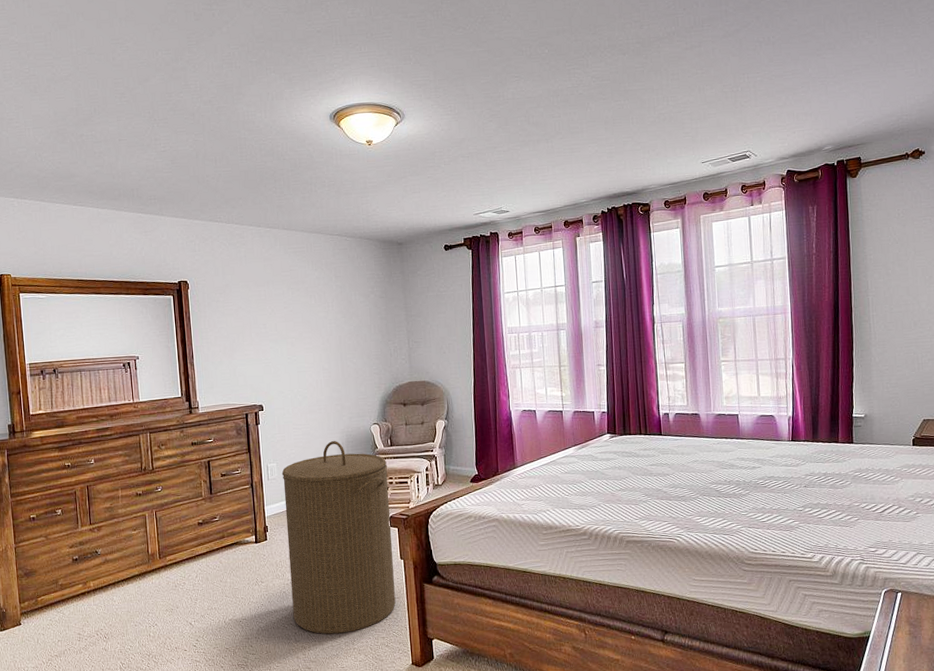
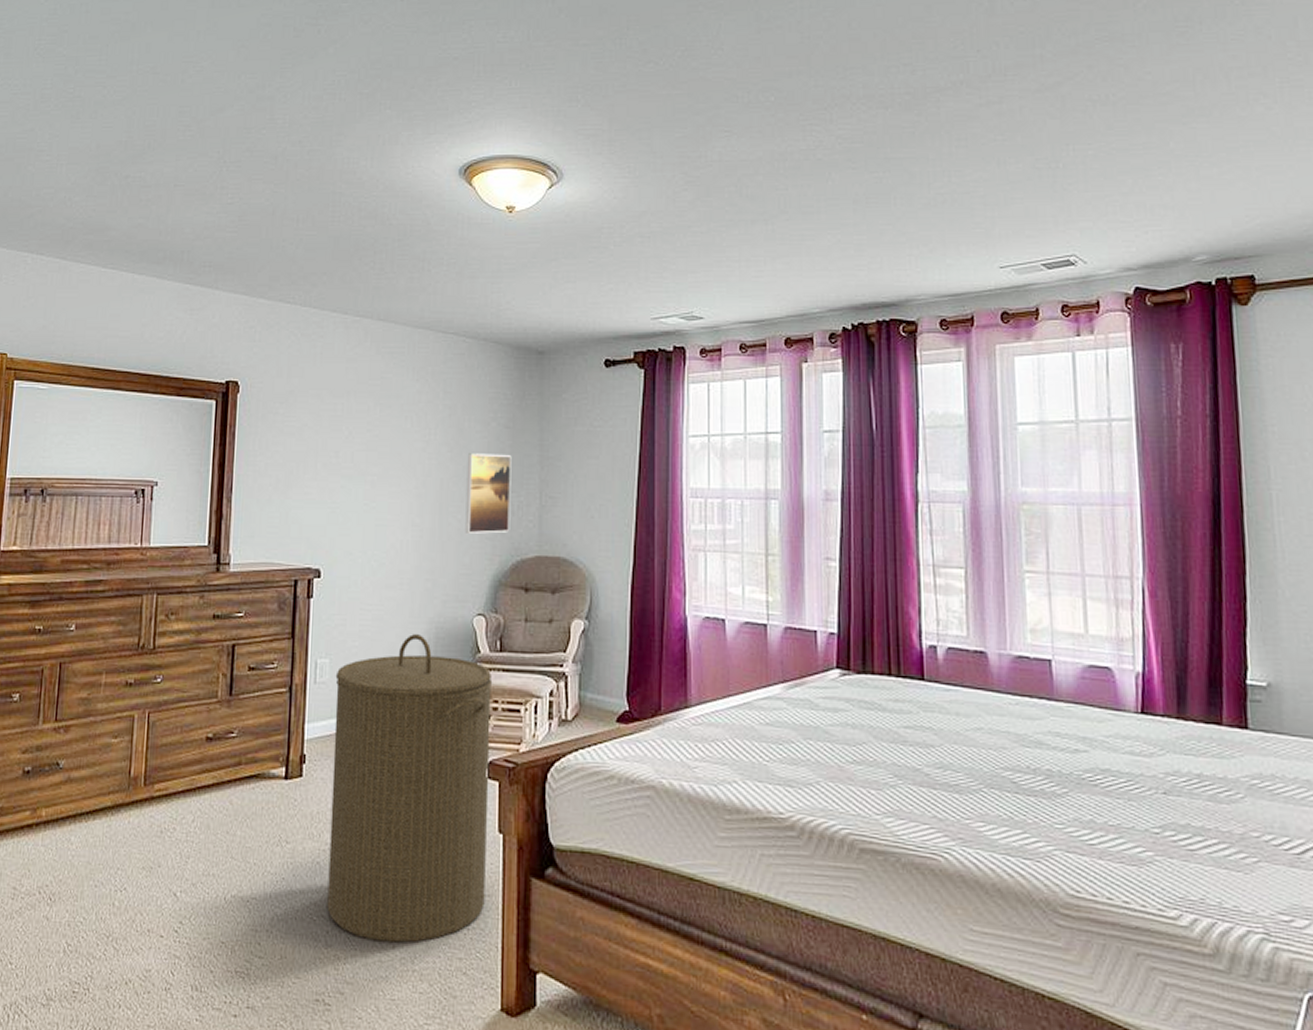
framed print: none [356,316,390,371] -> present [465,453,512,534]

